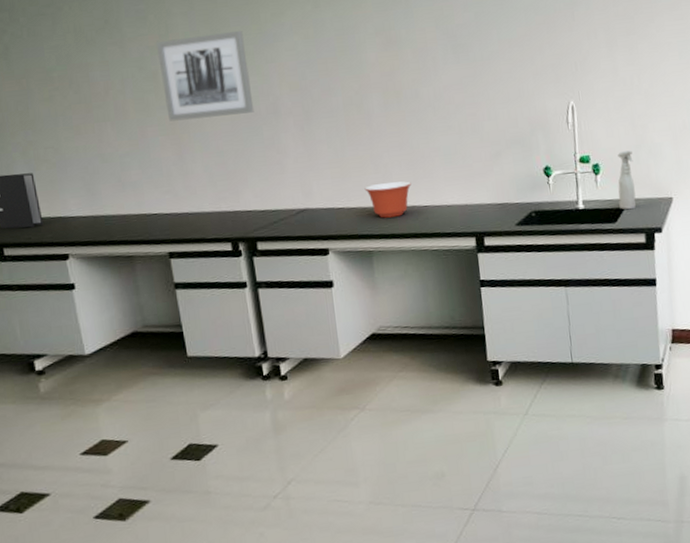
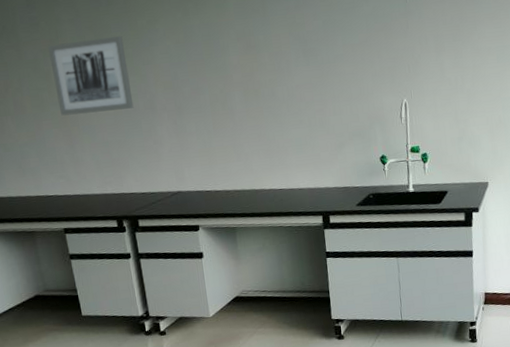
mixing bowl: present [364,181,412,218] -> none [228,168,269,200]
spray bottle: present [618,150,637,210] -> none [442,142,458,193]

